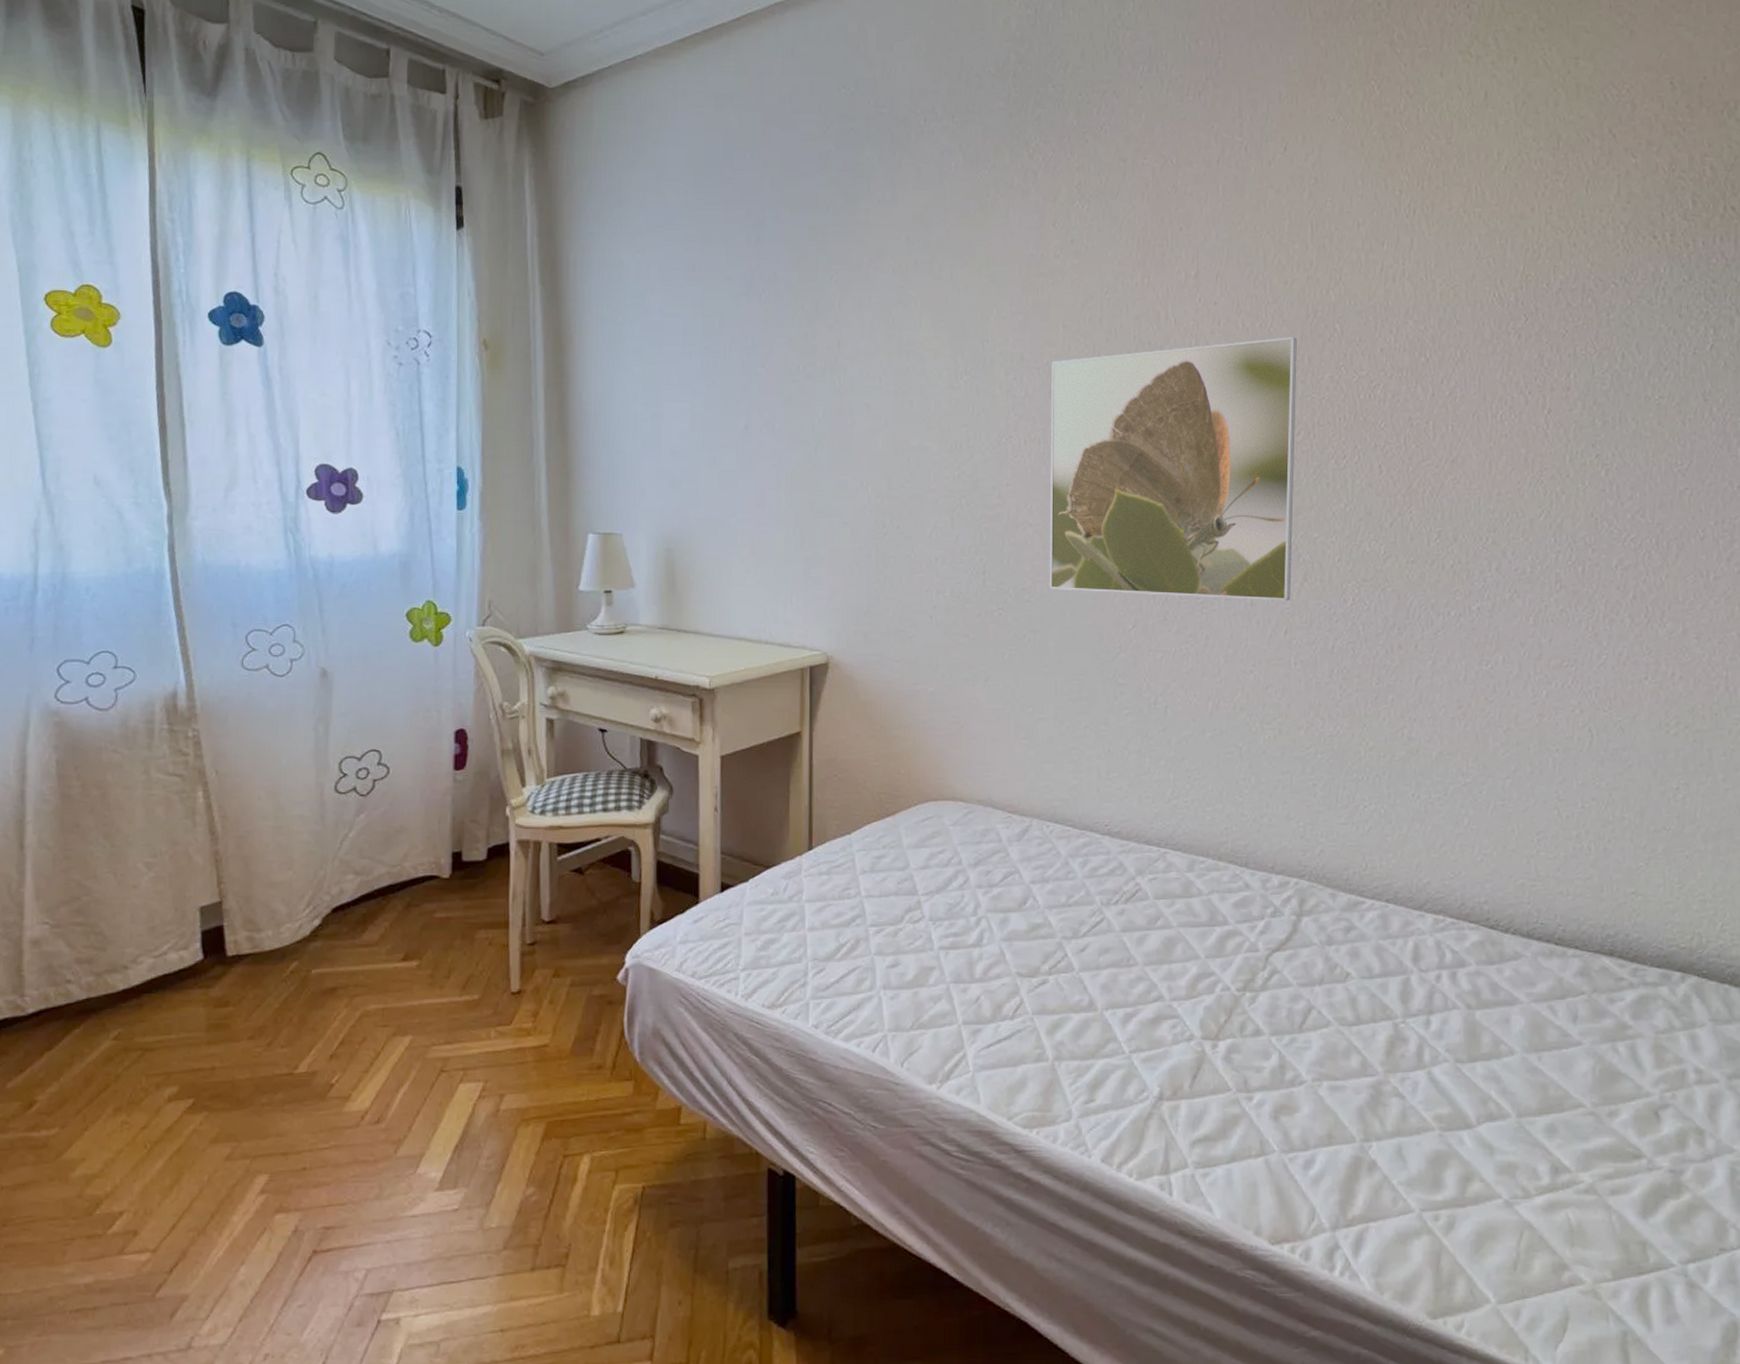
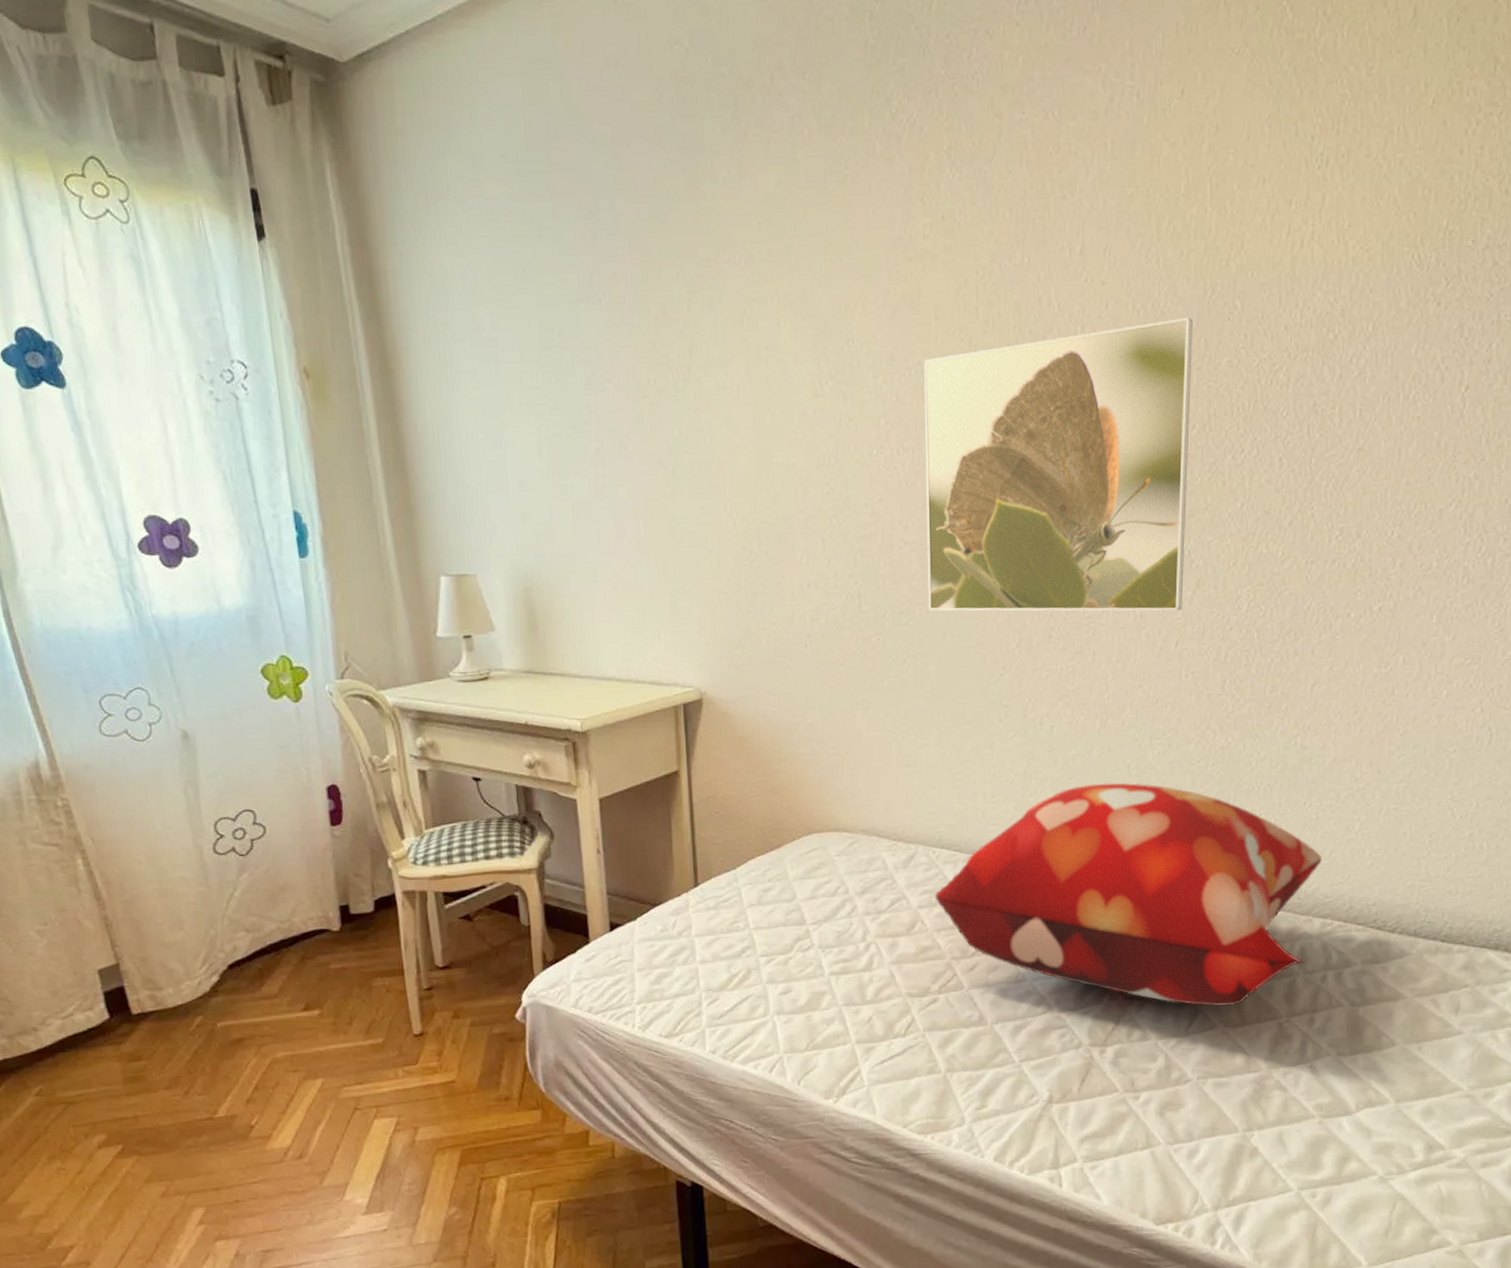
decorative pillow: none [1047,765,1432,1003] -> present [934,782,1322,1007]

